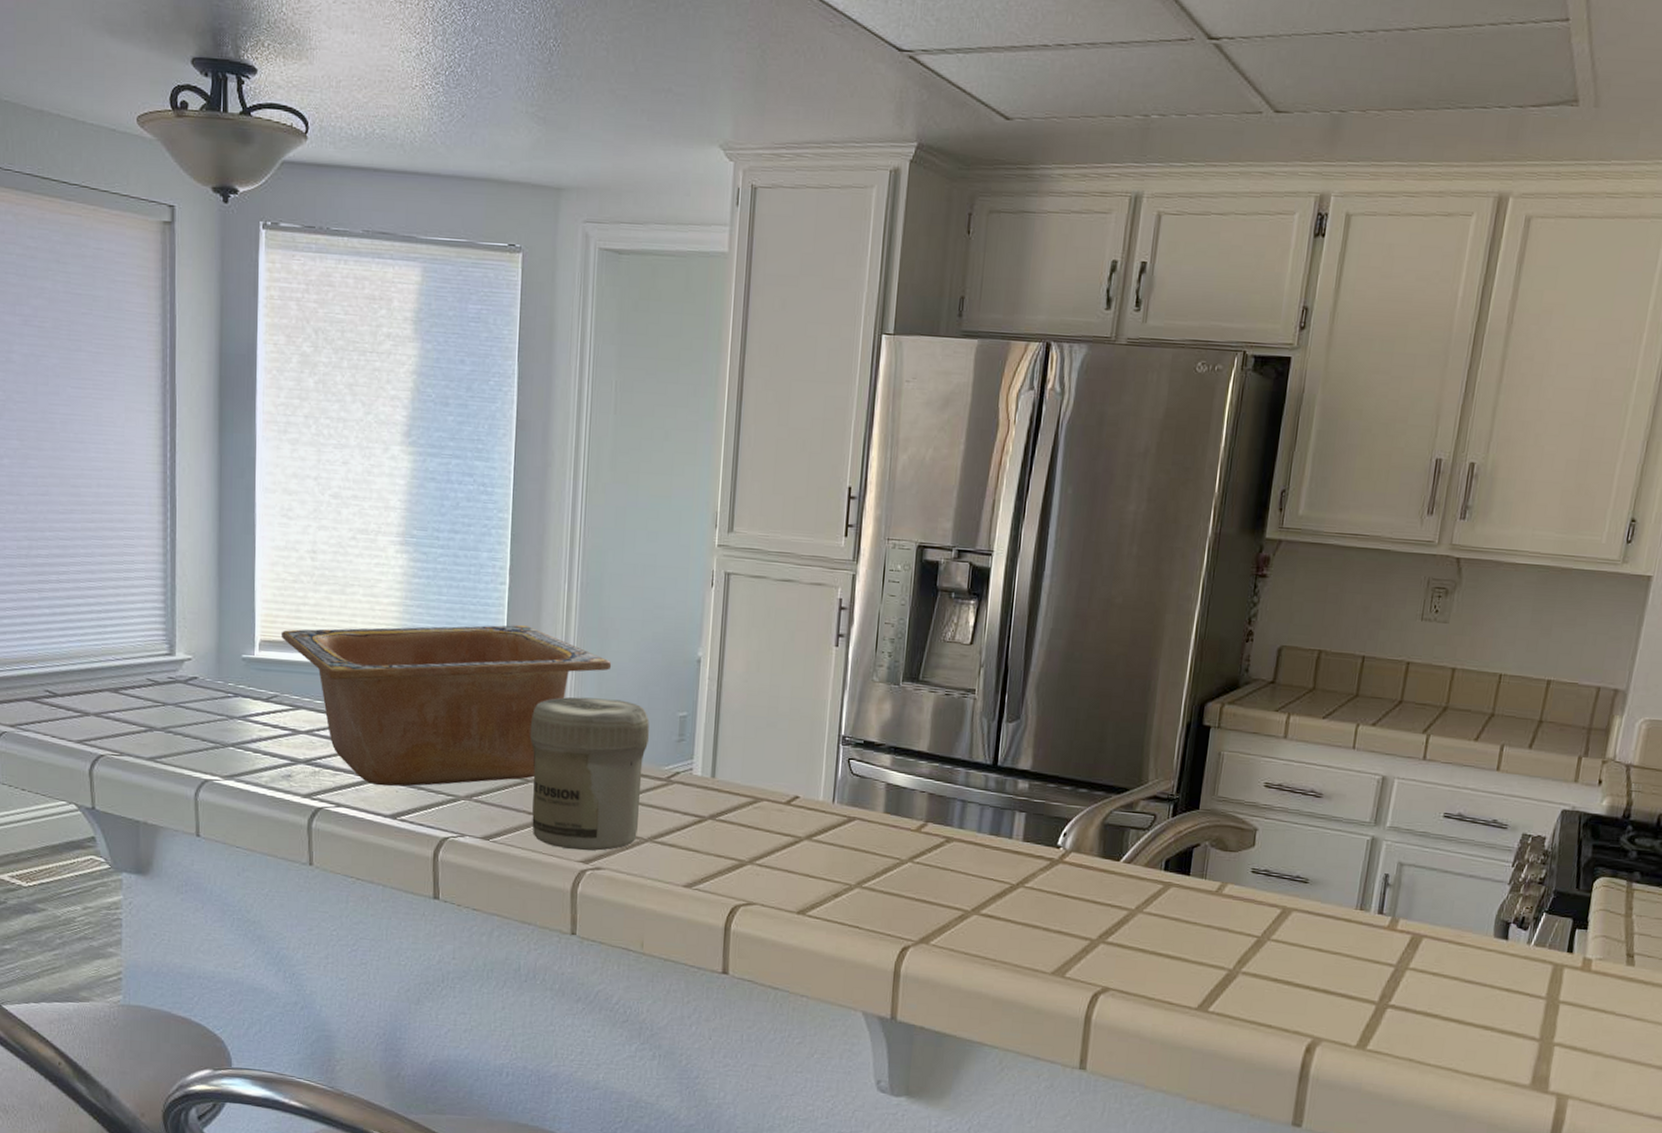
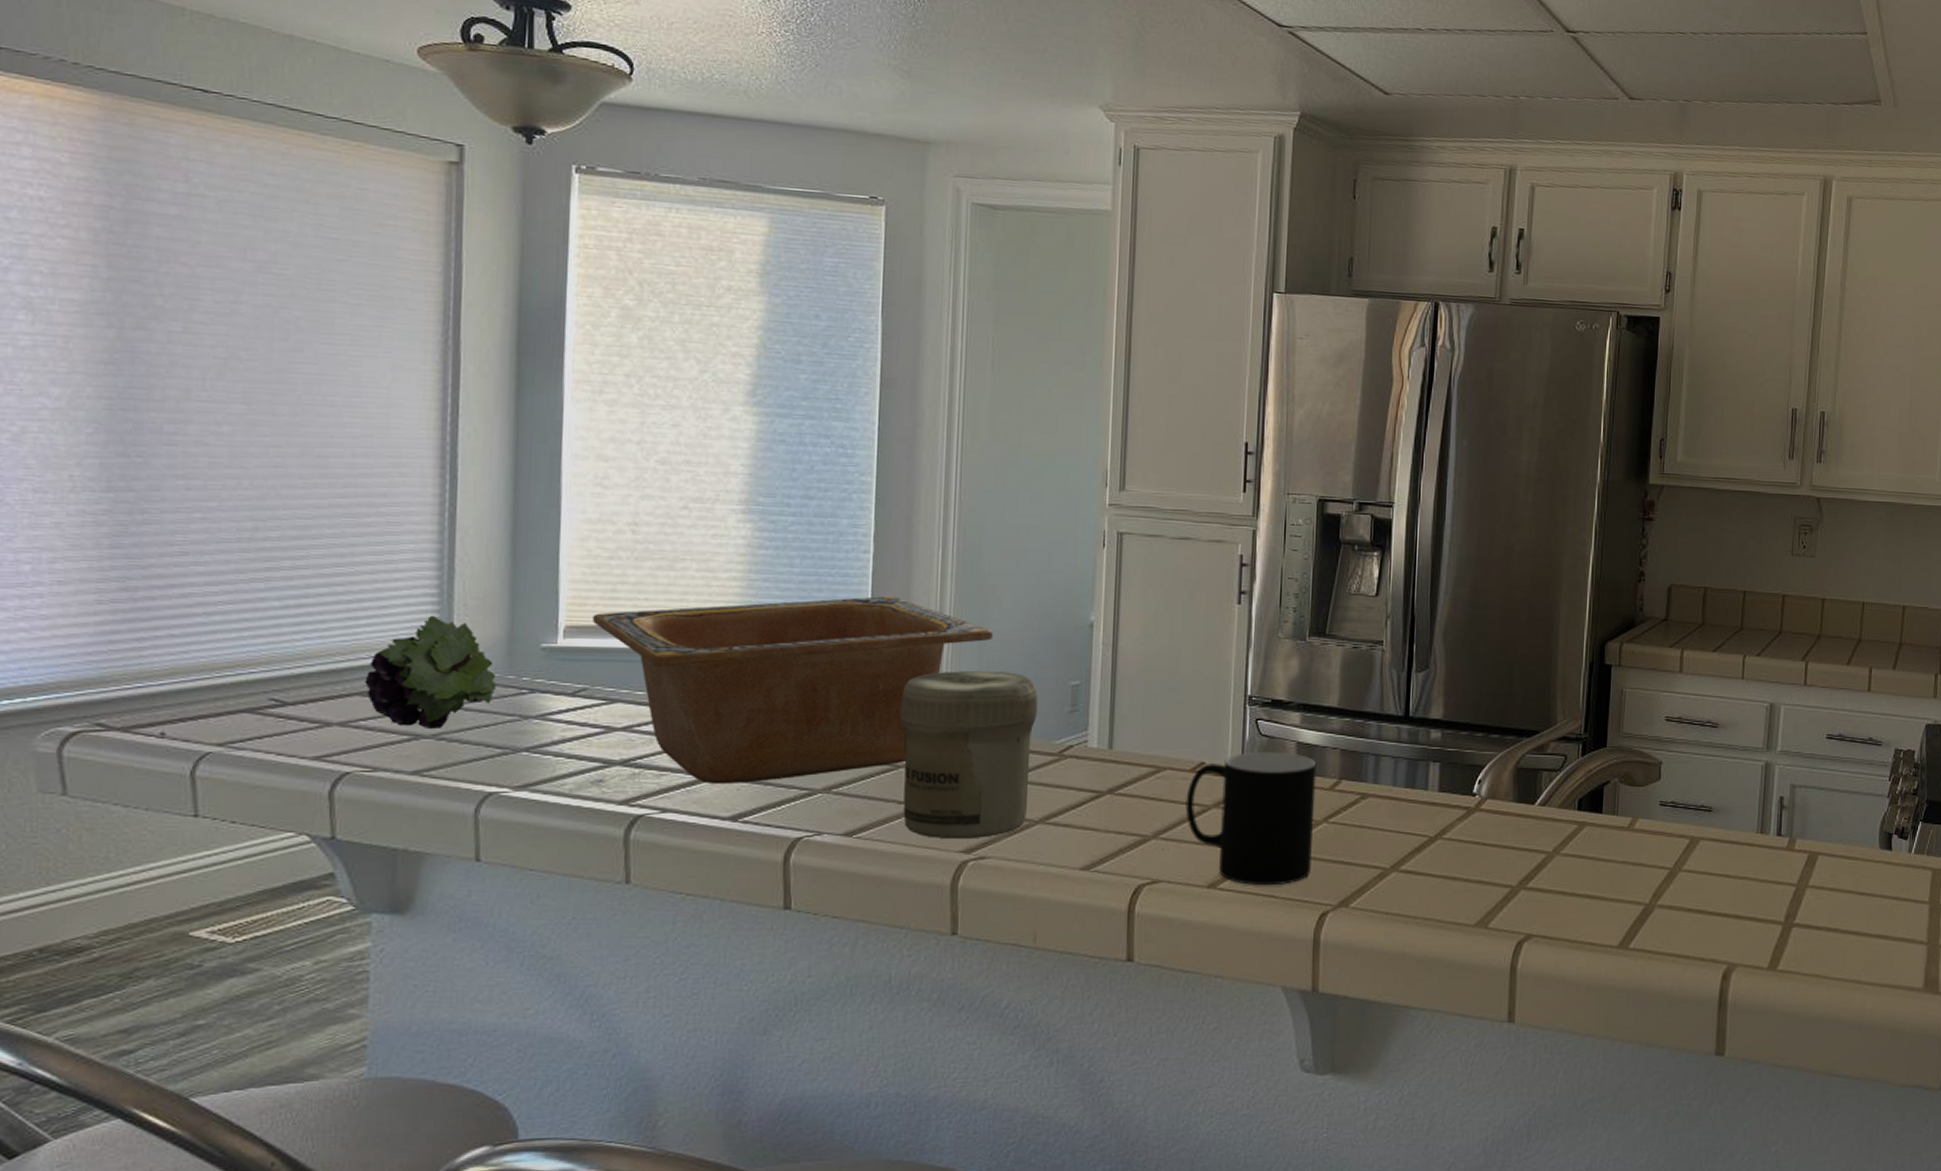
fruit: none [112,627,209,724] -> present [364,616,496,730]
cup: none [779,789,905,918] -> present [1185,751,1317,886]

